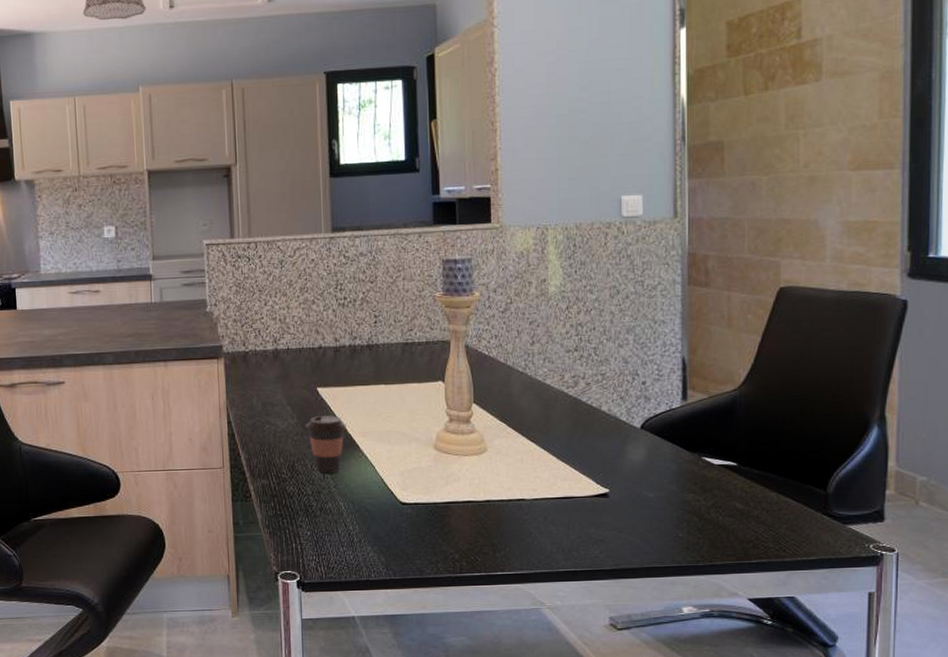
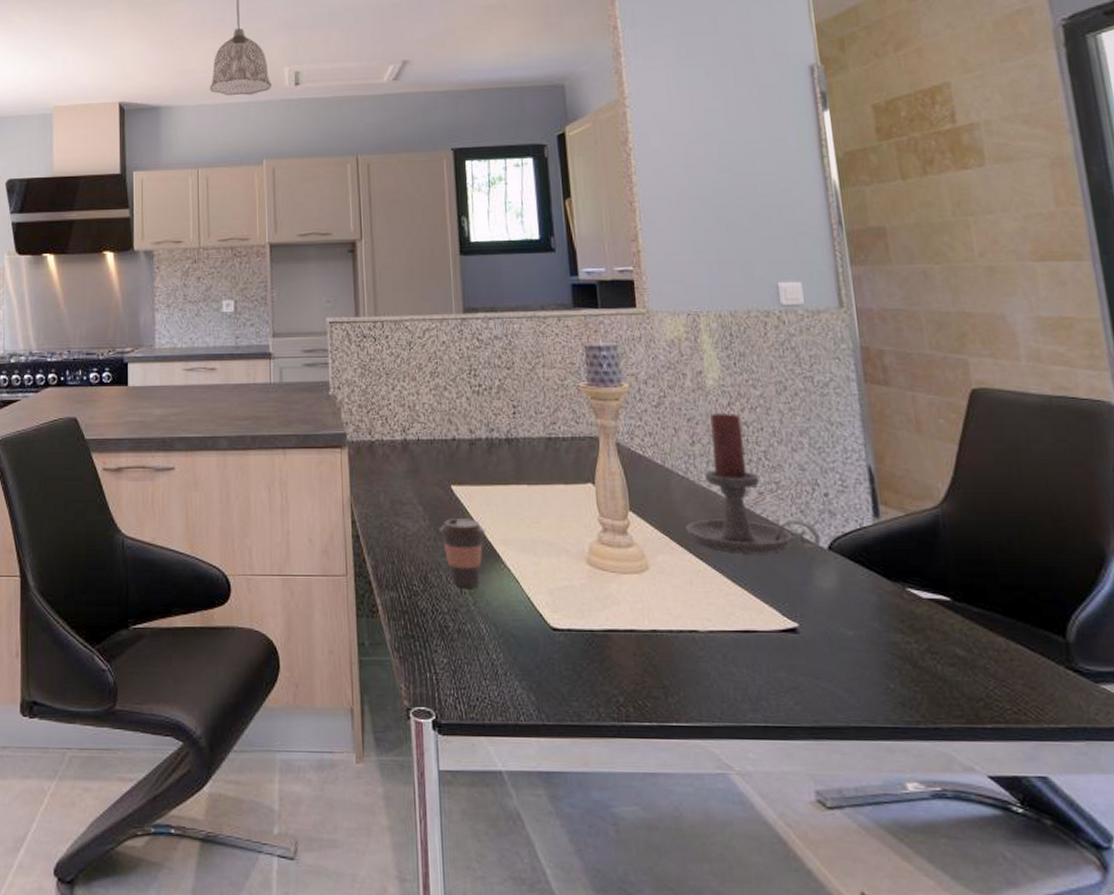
candle holder: none [521,315,635,434] -> present [686,412,821,552]

